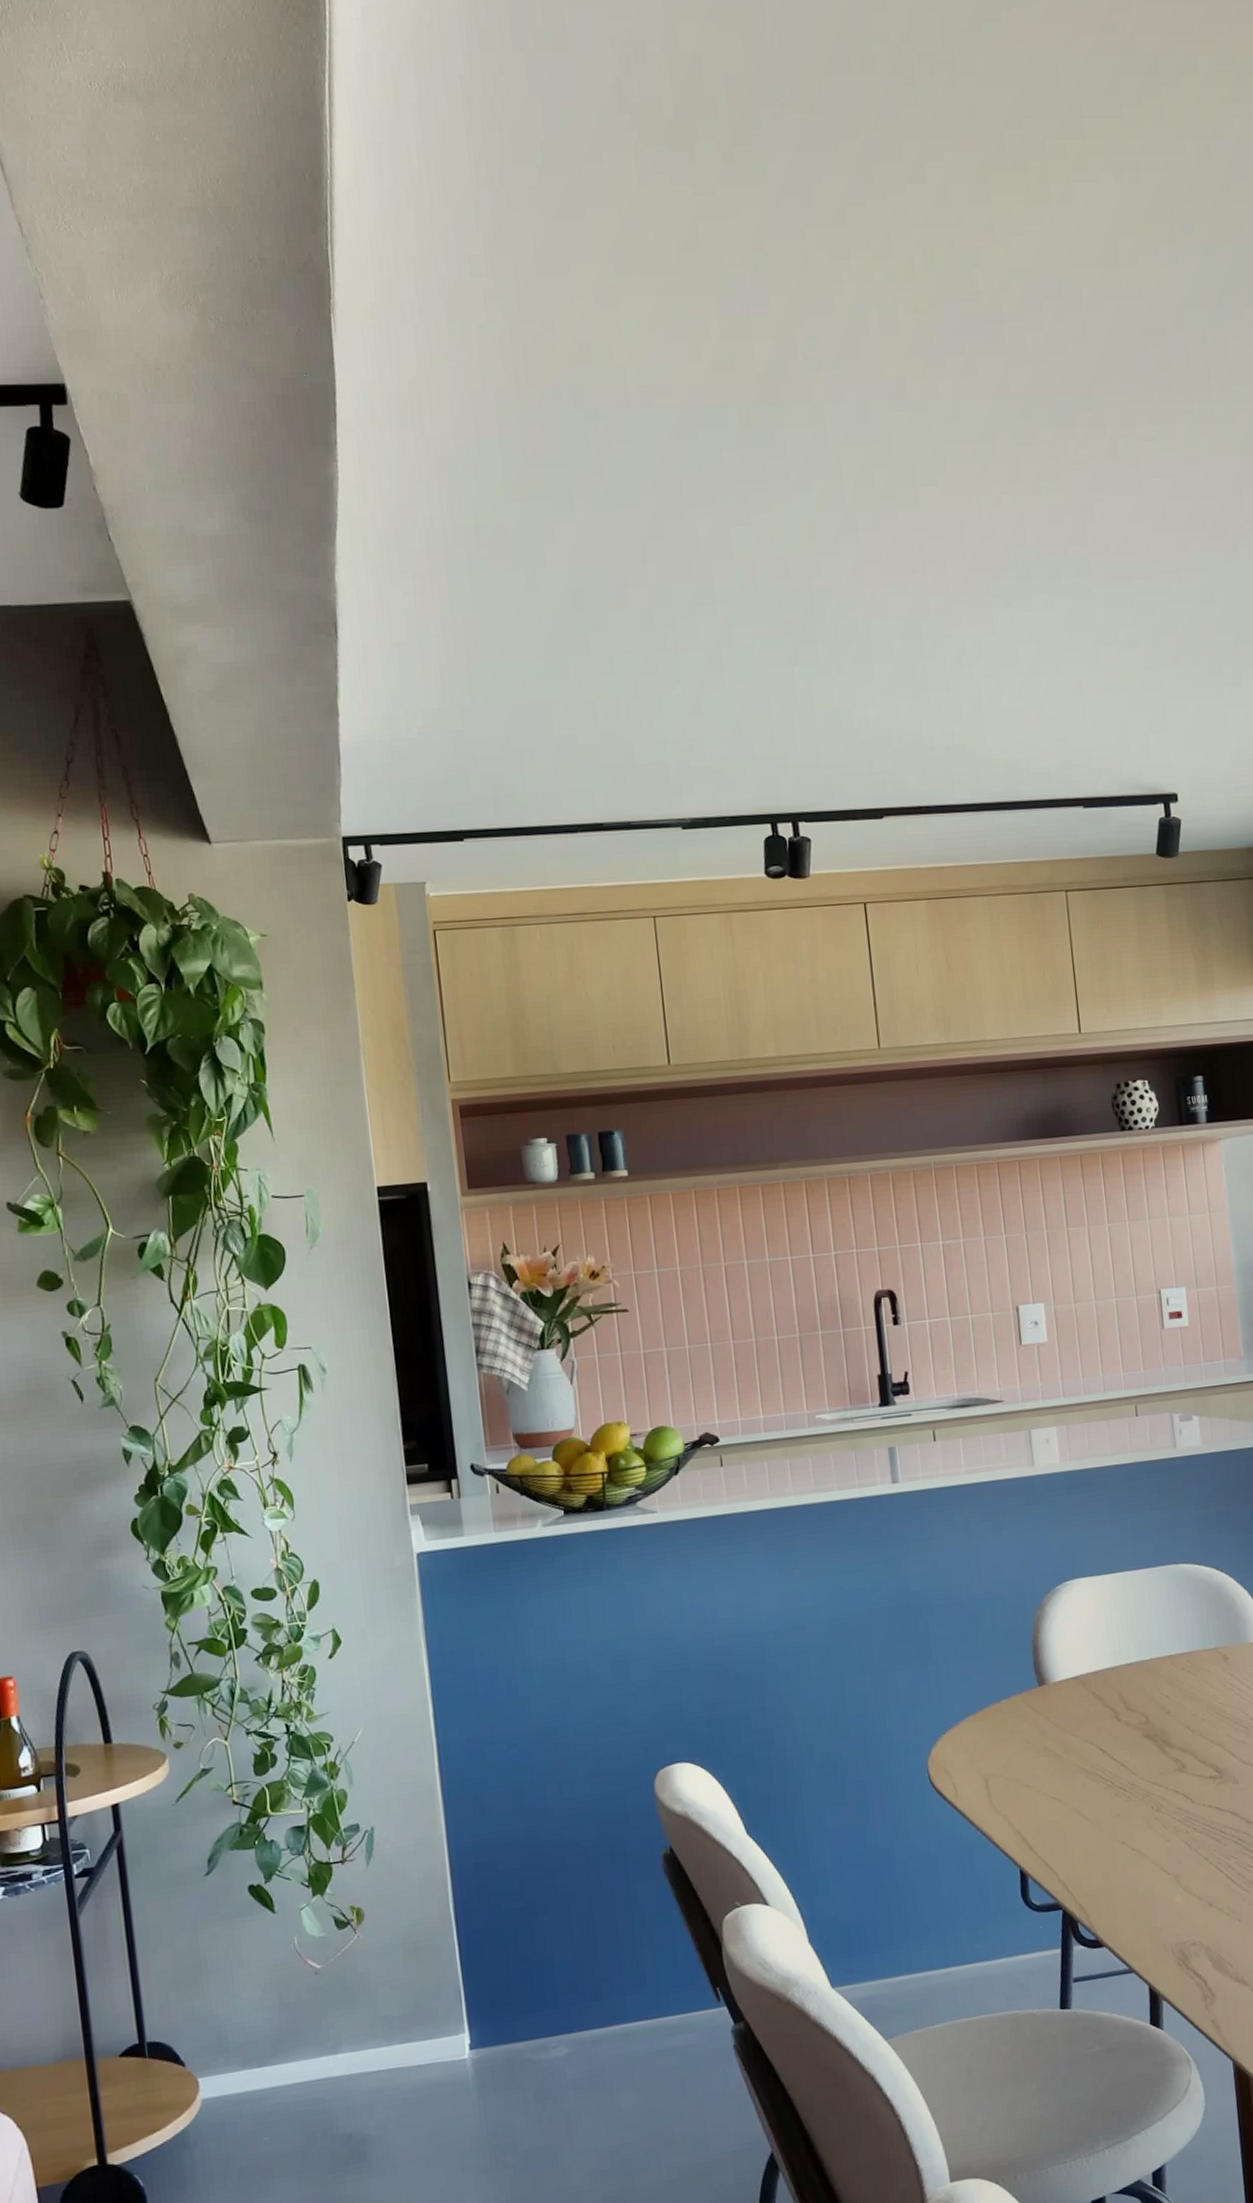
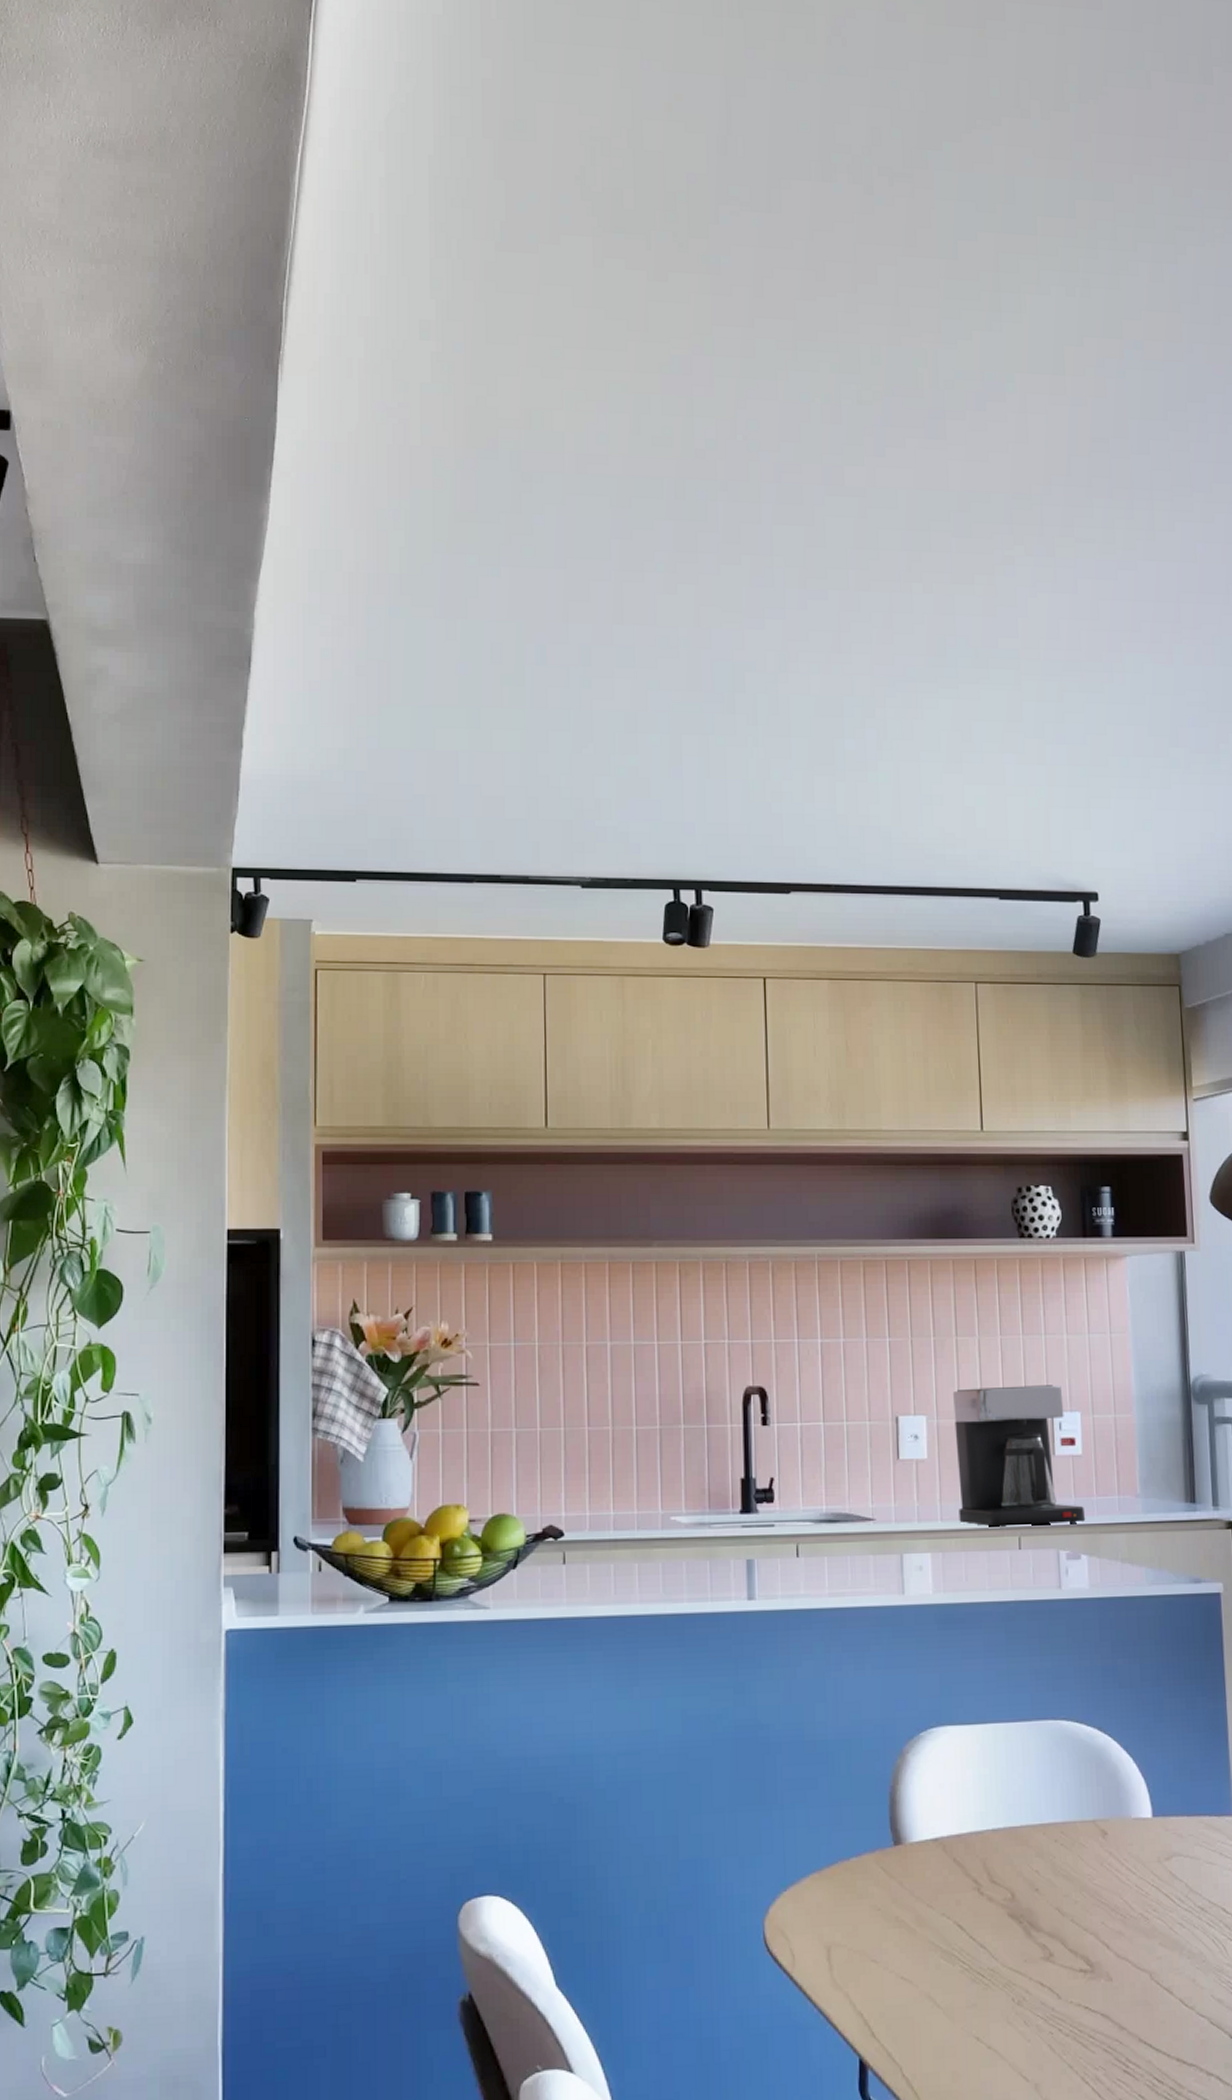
coffee maker: none [1068,1264,1194,1399] -> present [953,1385,1085,1528]

